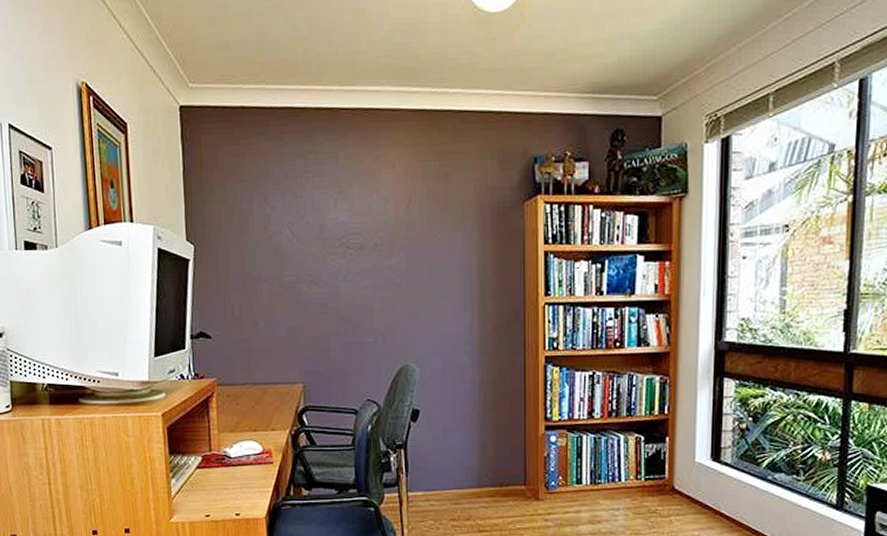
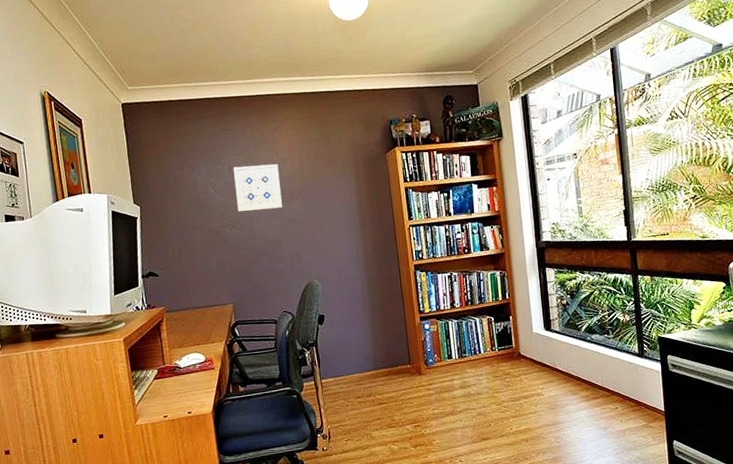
wall art: none [317,203,379,265] -> present [233,163,282,212]

